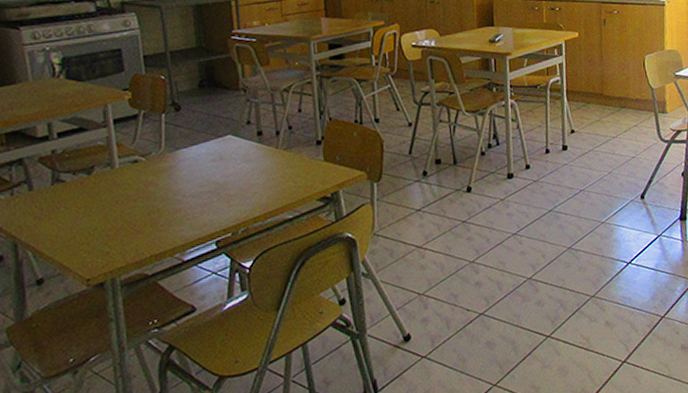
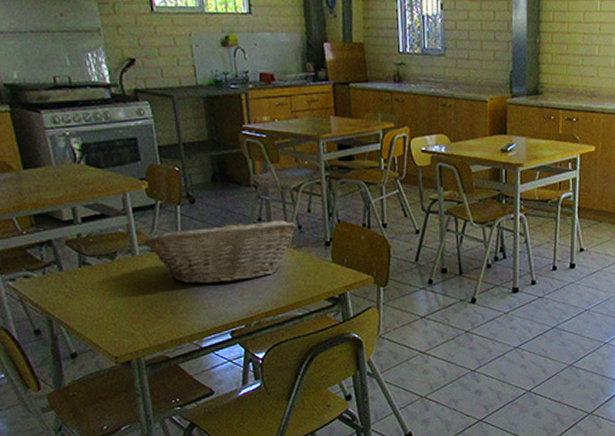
fruit basket: none [123,122,288,194] -> present [143,219,297,284]

